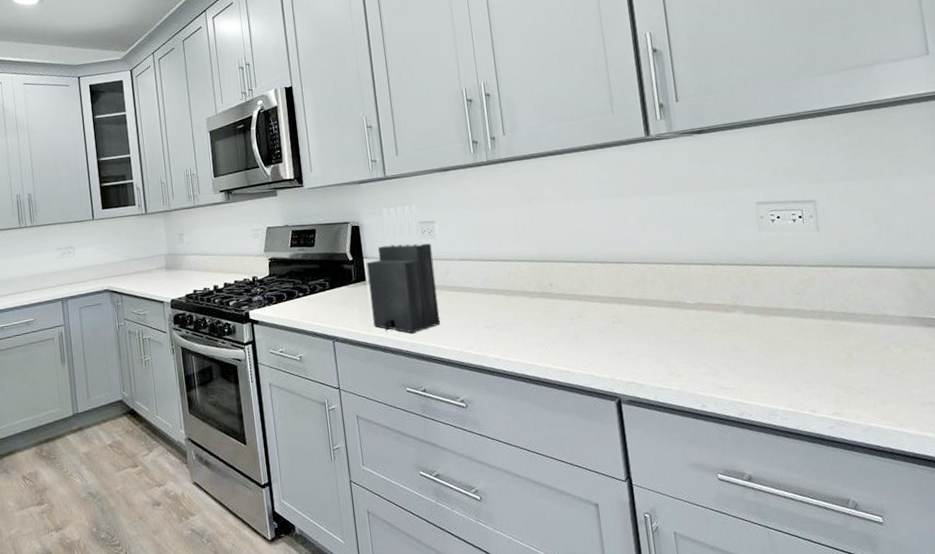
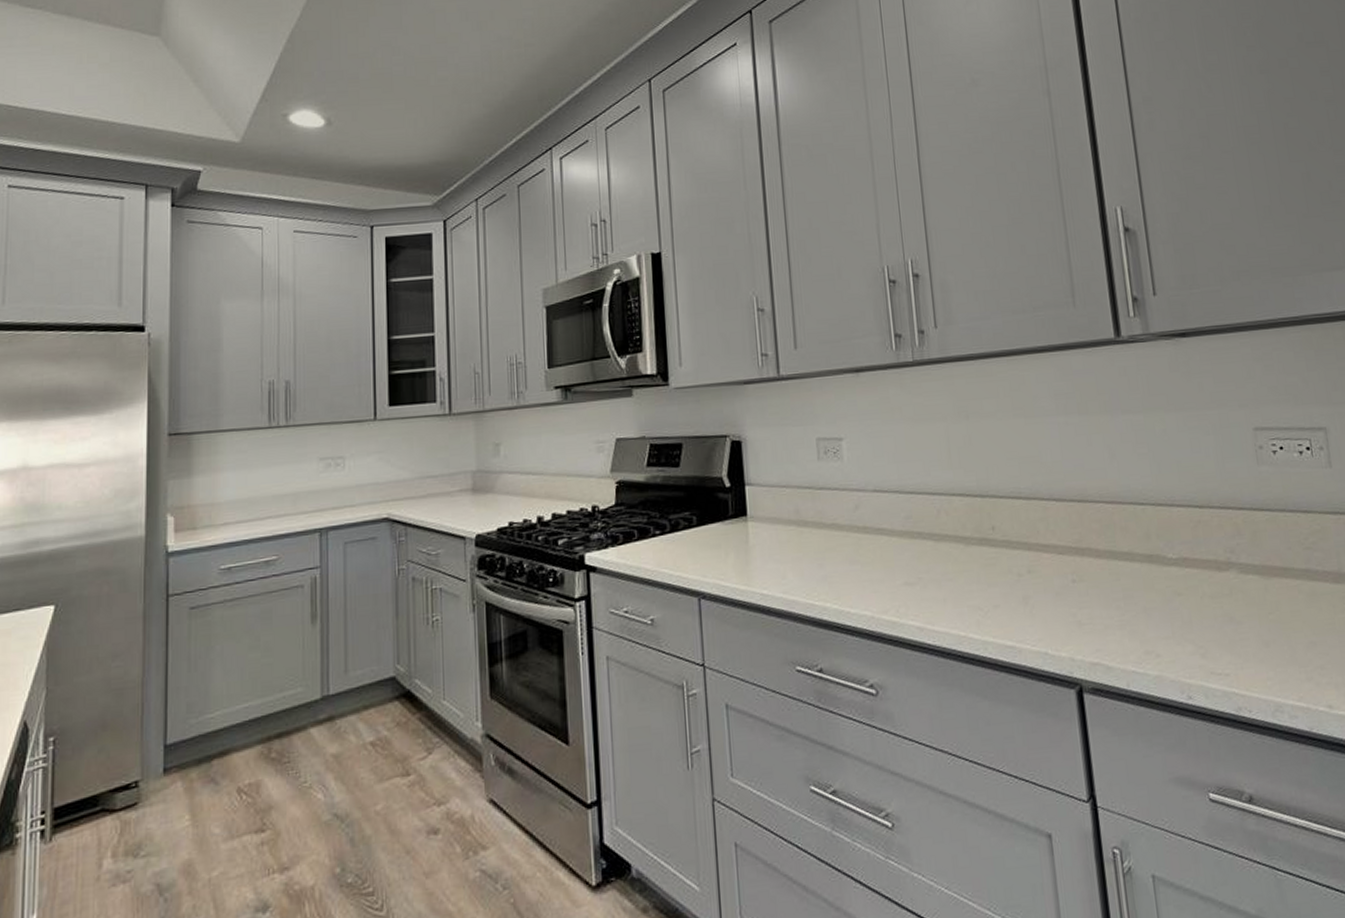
knife block: present [366,204,441,333] -> none [749,414,846,590]

